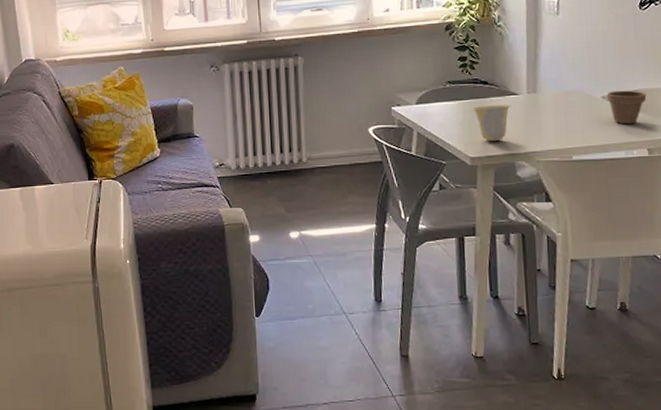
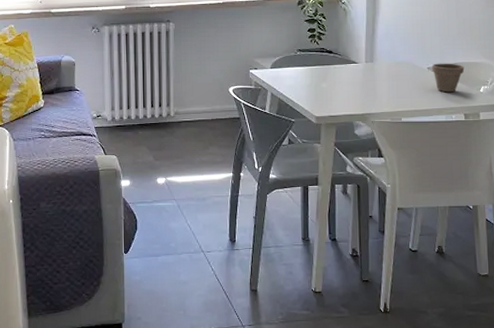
cup: present [472,103,511,141] -> none [318,71,351,103]

